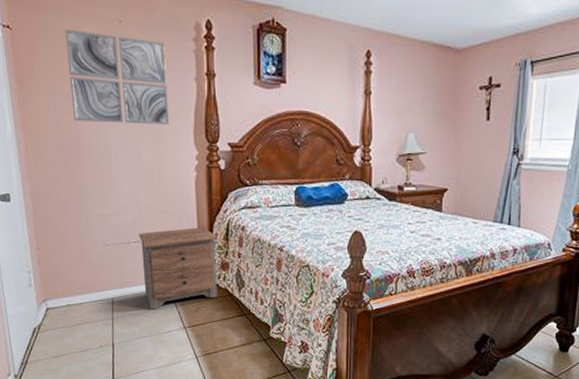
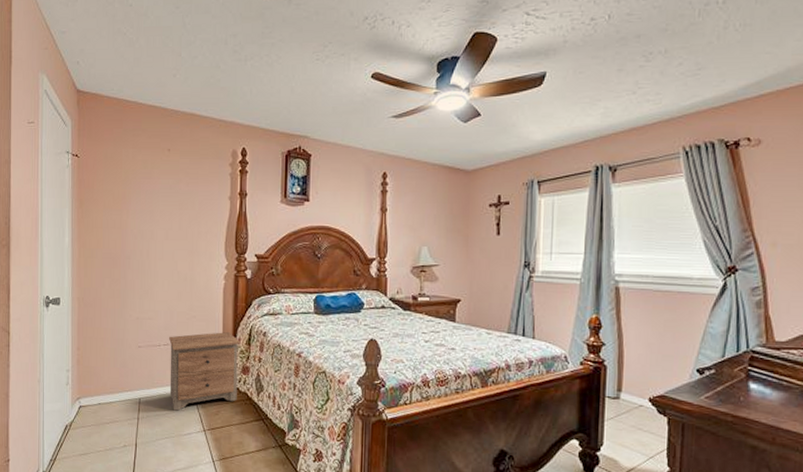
wall art: present [65,29,169,126] -> none [122,157,205,239]

